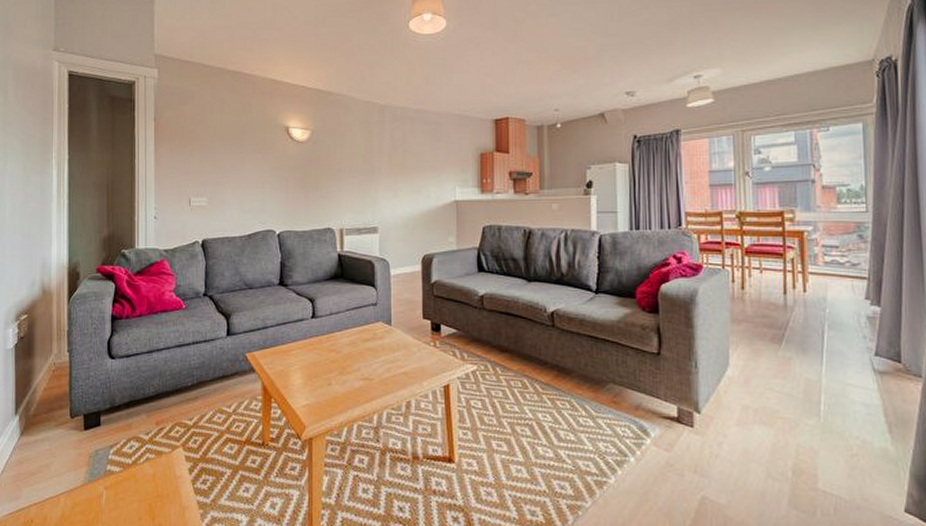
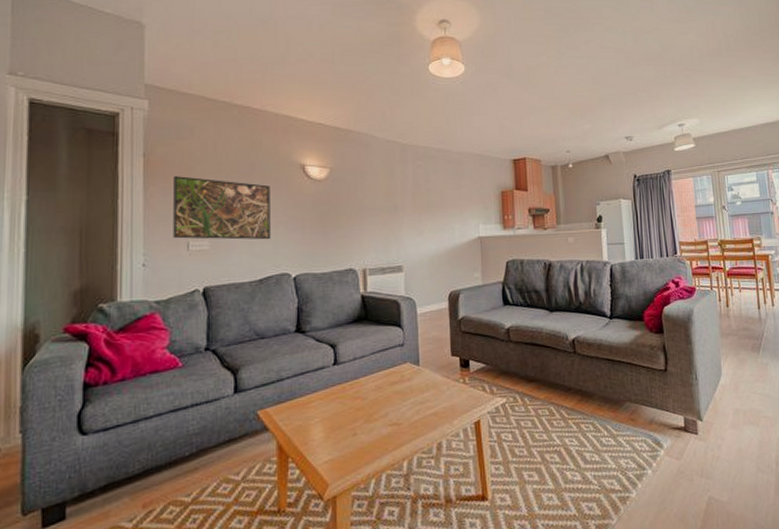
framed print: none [178,138,258,198] -> present [173,176,271,240]

